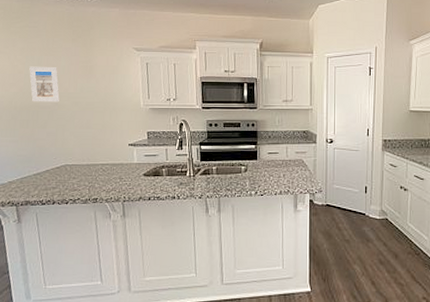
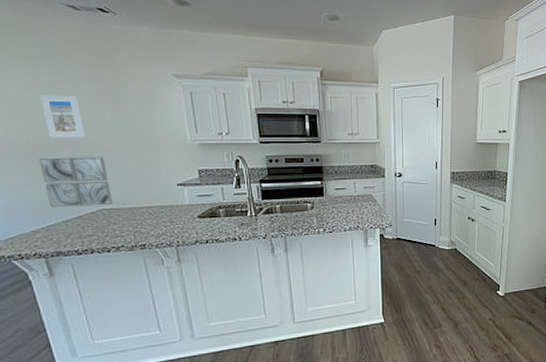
wall art: none [22,118,75,162] -> present [39,157,112,207]

